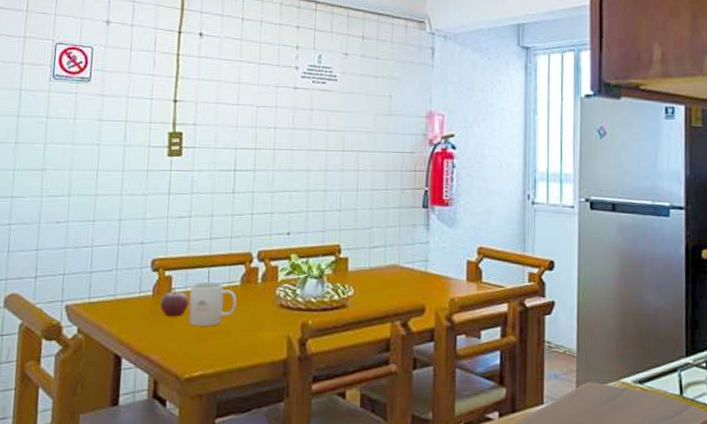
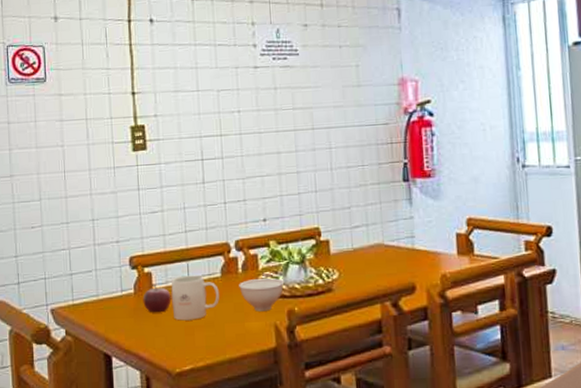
bowl: none [257,289,301,323] -> present [239,278,285,312]

